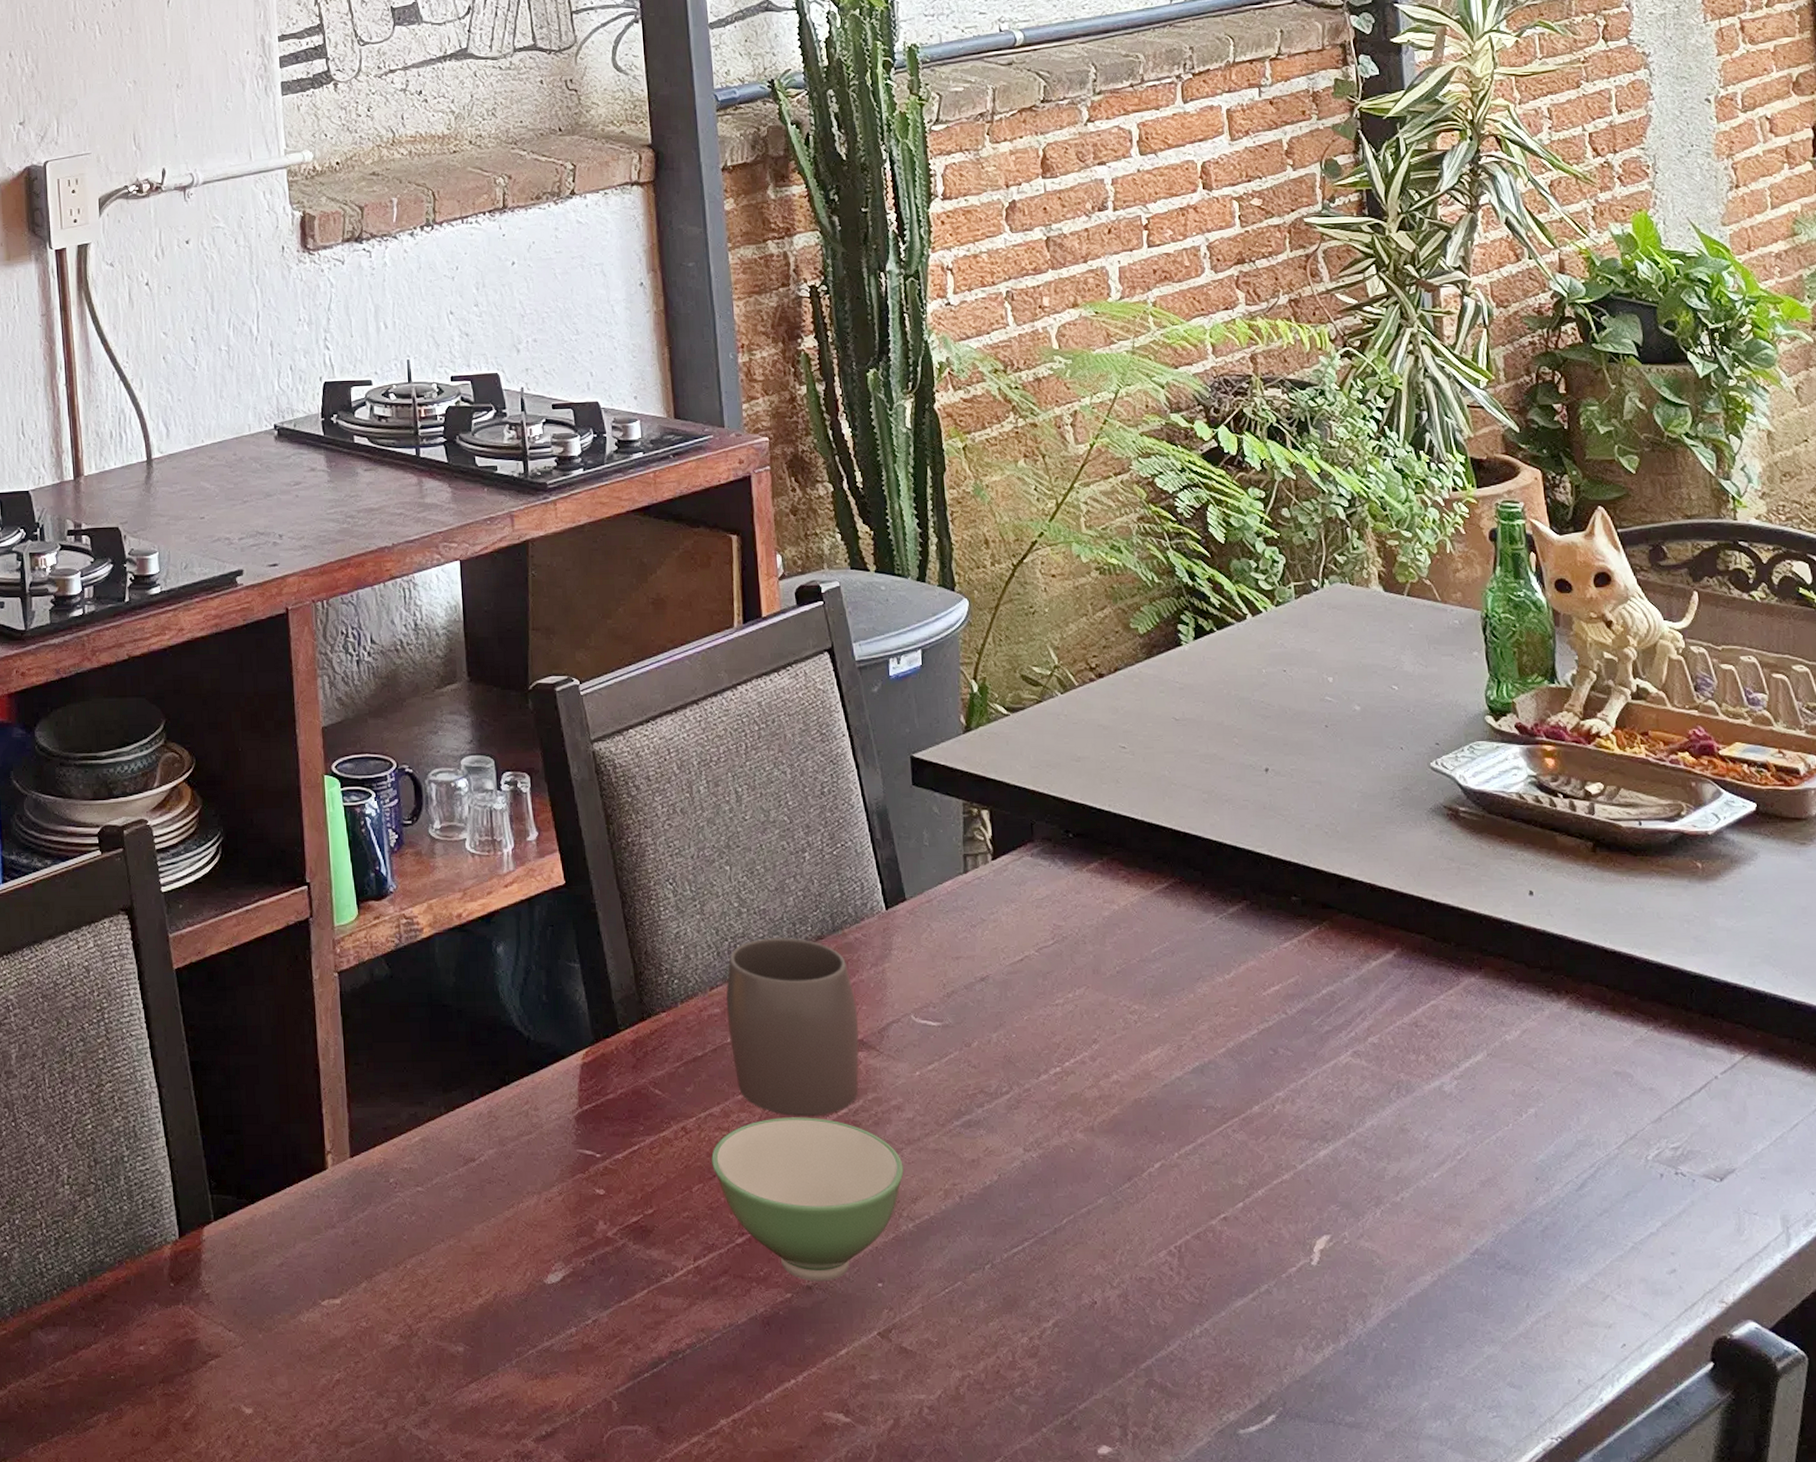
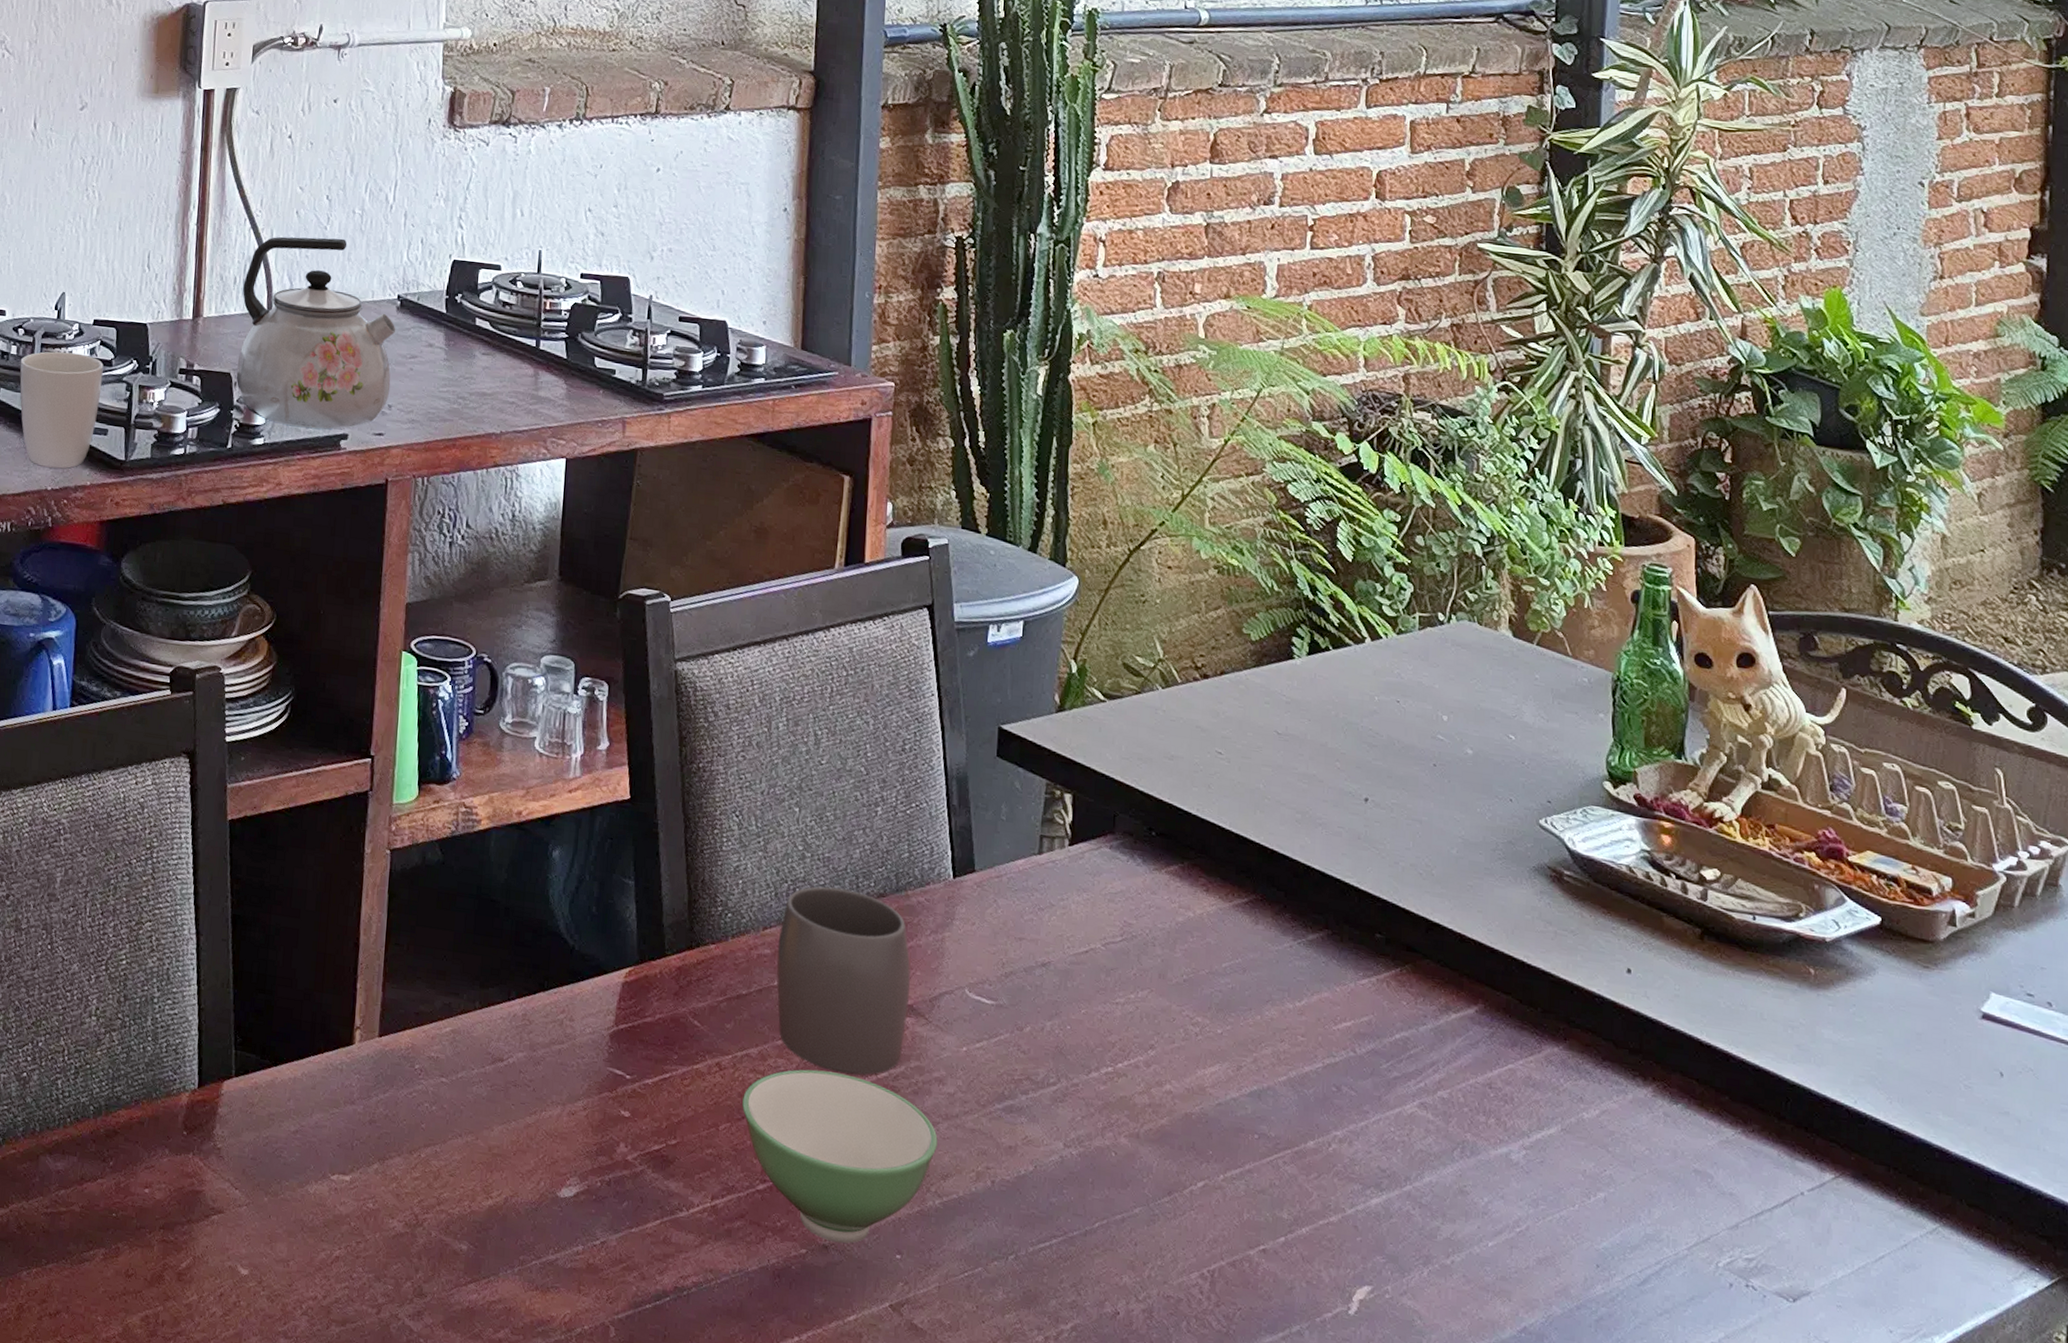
kettle: none [120,377,279,571] -> present [236,236,396,430]

